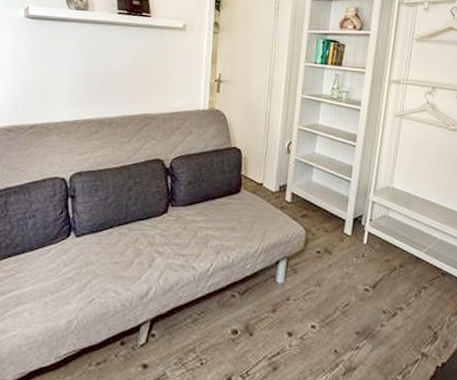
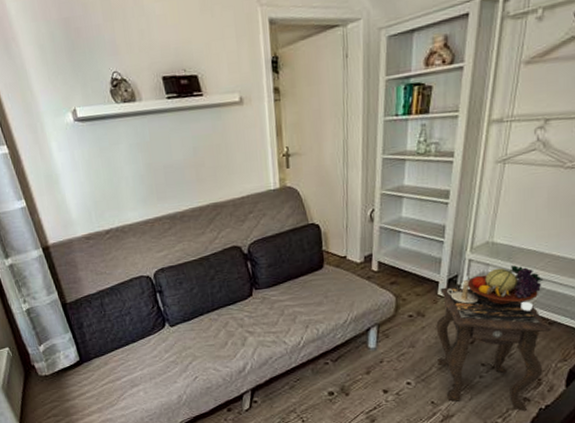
side table: none [342,212,444,369] -> present [436,265,552,412]

